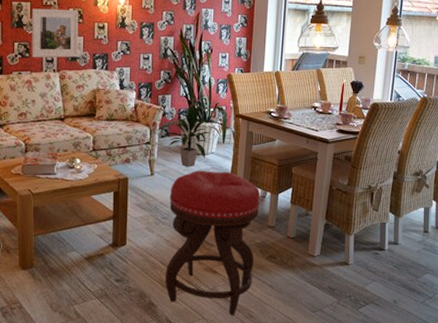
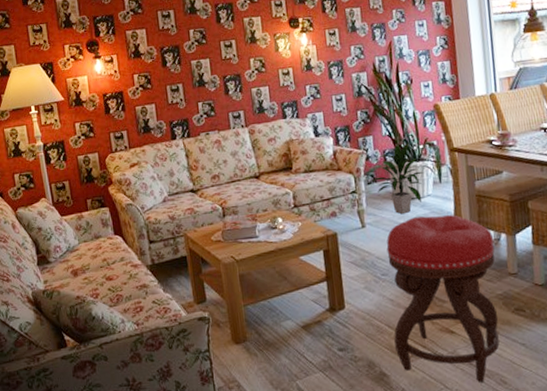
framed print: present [32,8,79,58] -> none [212,59,266,116]

